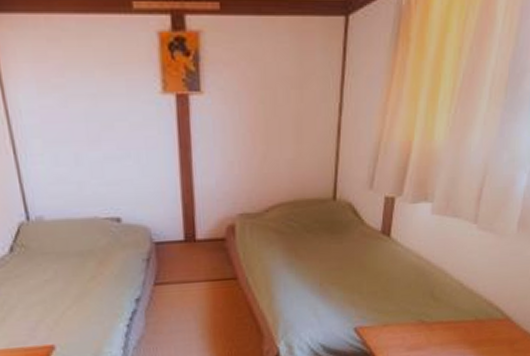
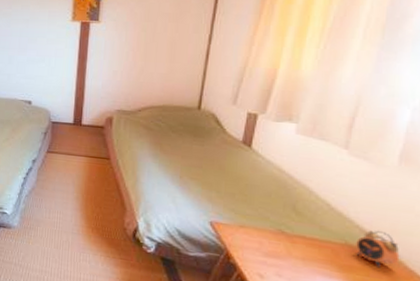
alarm clock: none [484,300,517,335] -> present [356,230,400,267]

